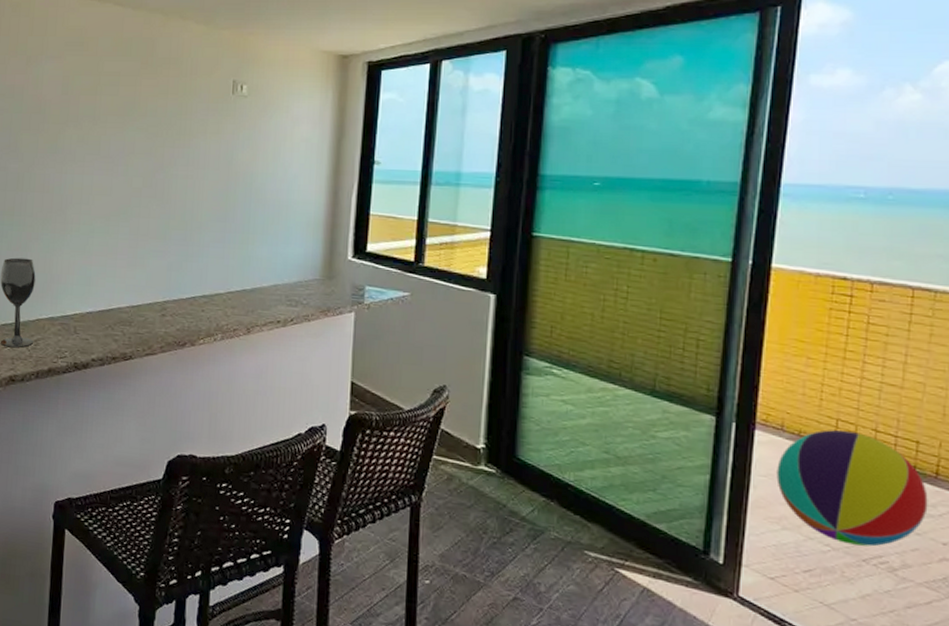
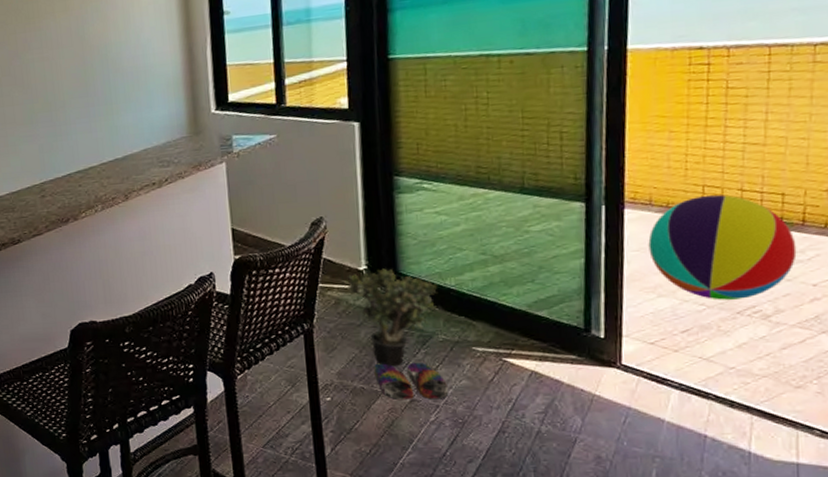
potted plant: none [459,450,556,558] -> present [344,268,439,367]
slippers: none [479,551,555,602] -> present [374,362,449,400]

